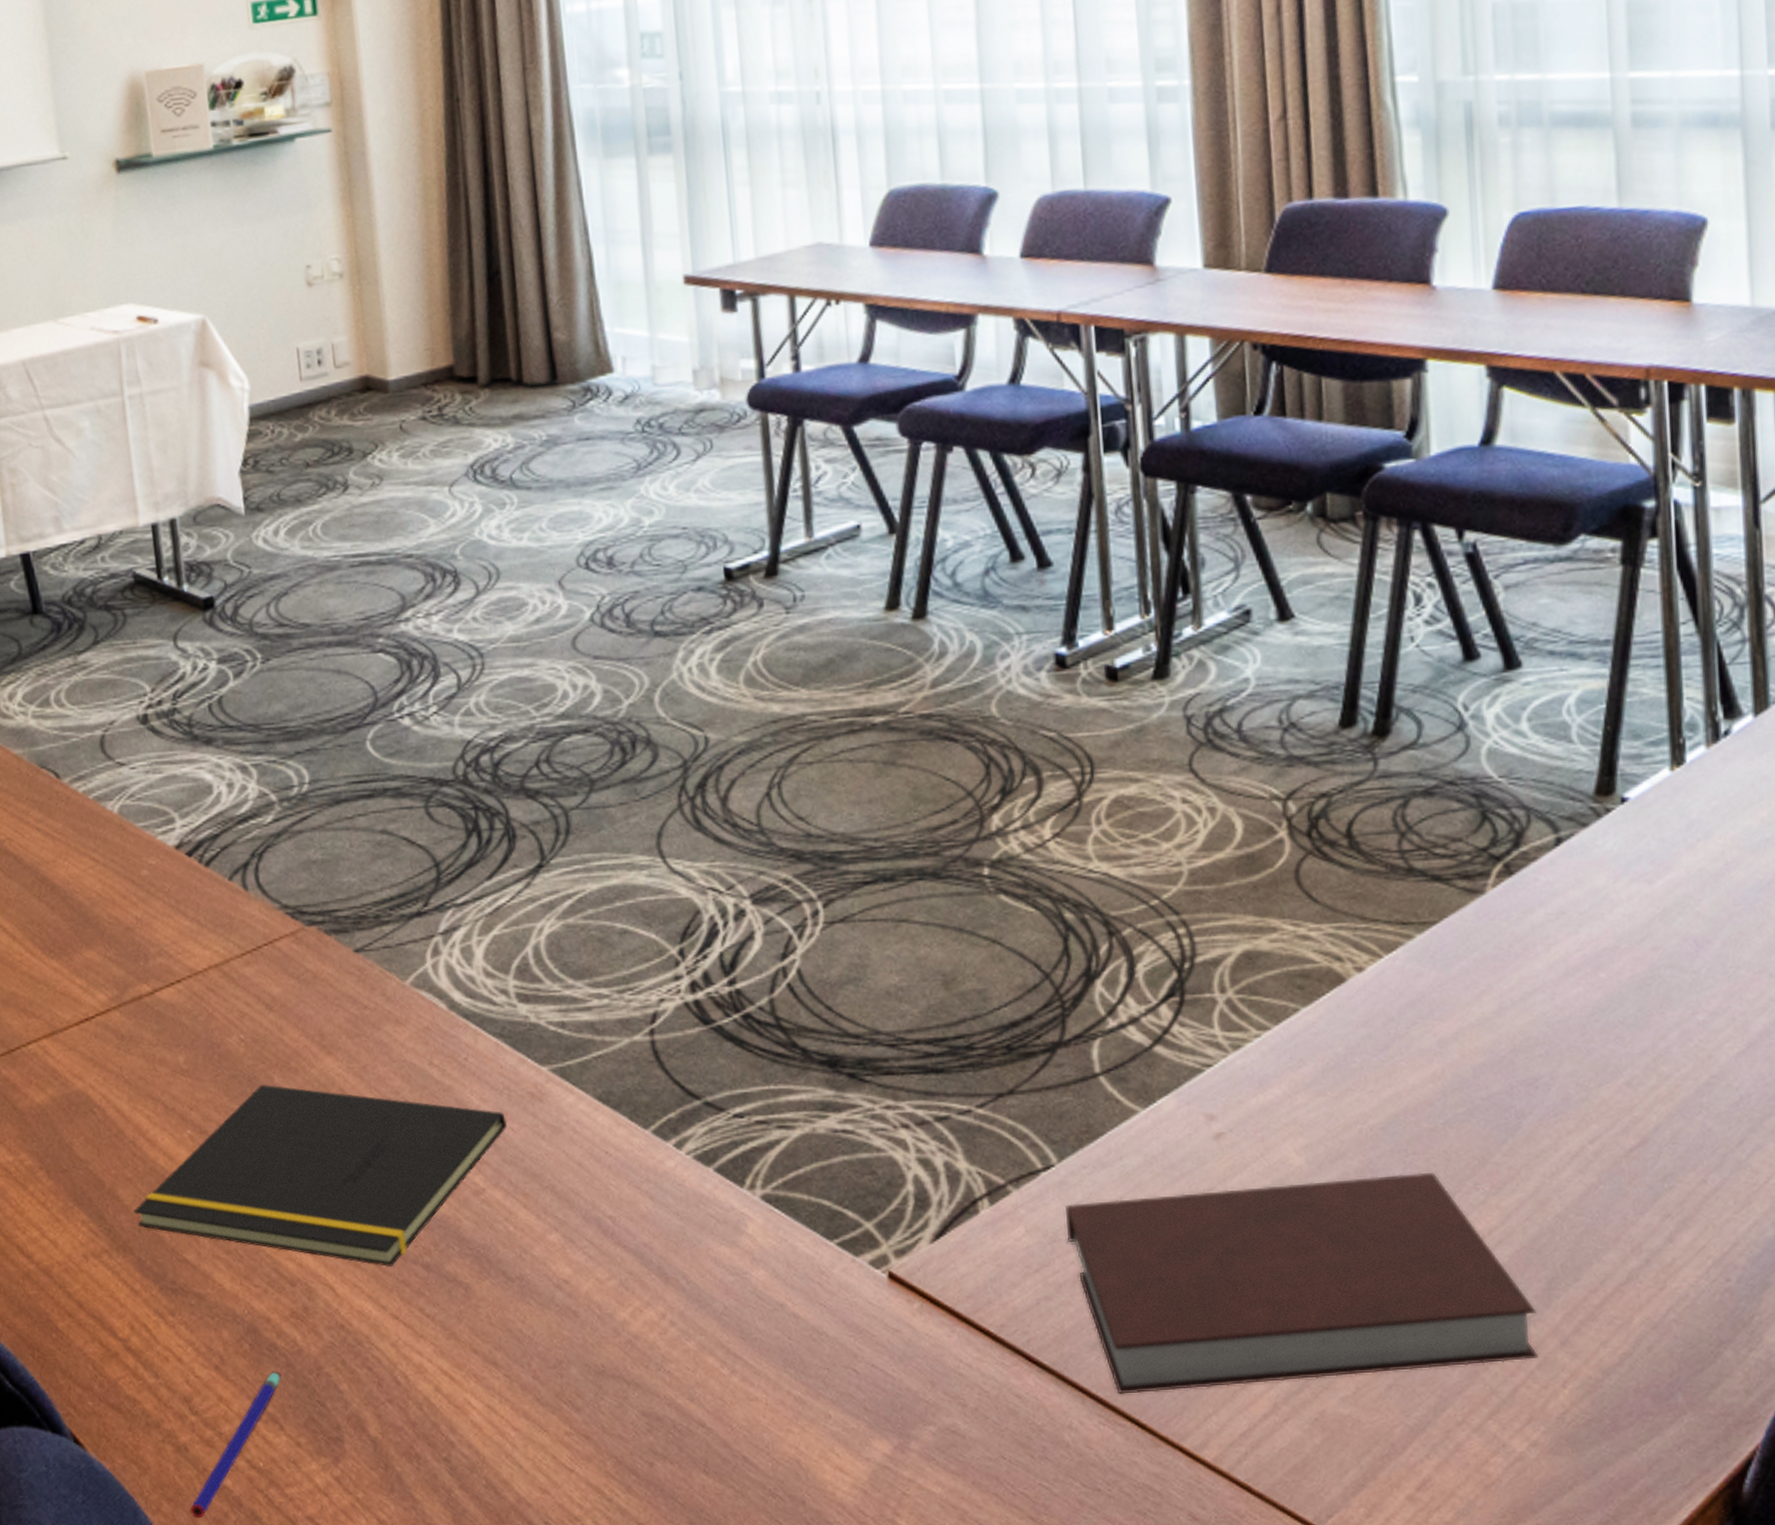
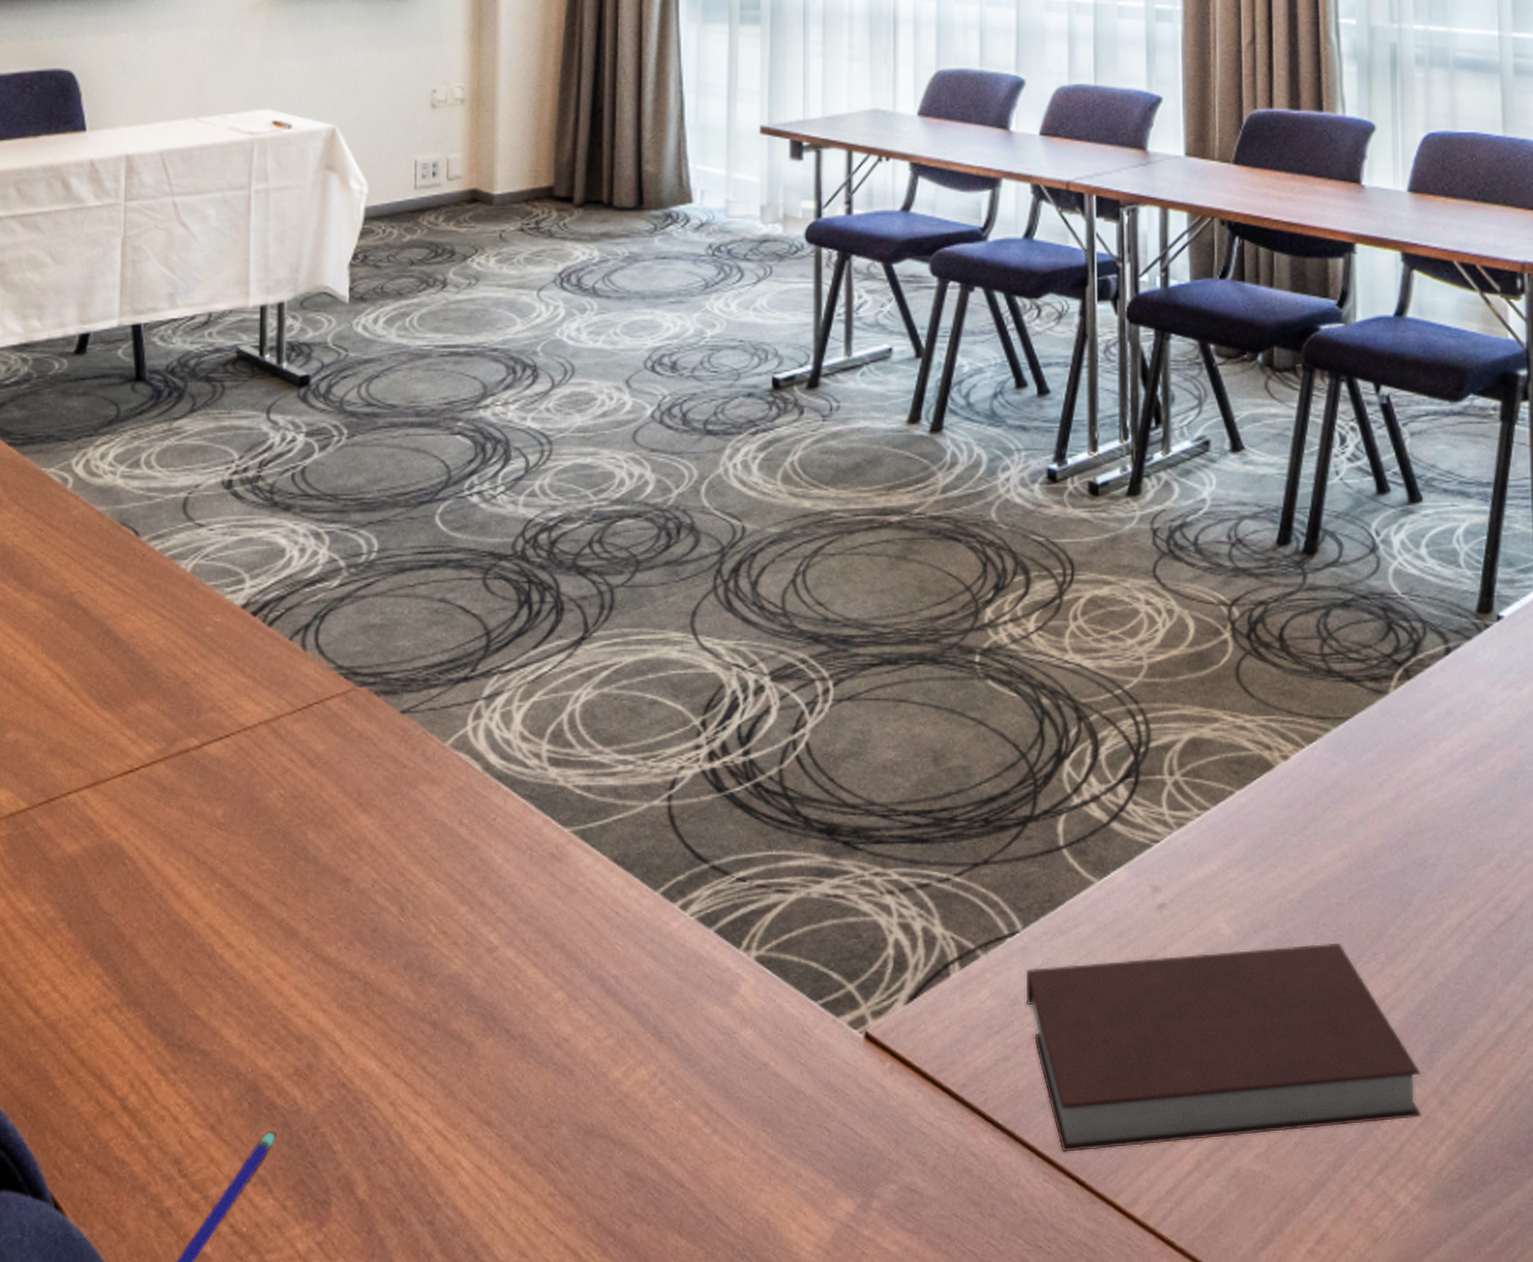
notepad: present [134,1085,507,1267] -> none [151,840,527,1024]

